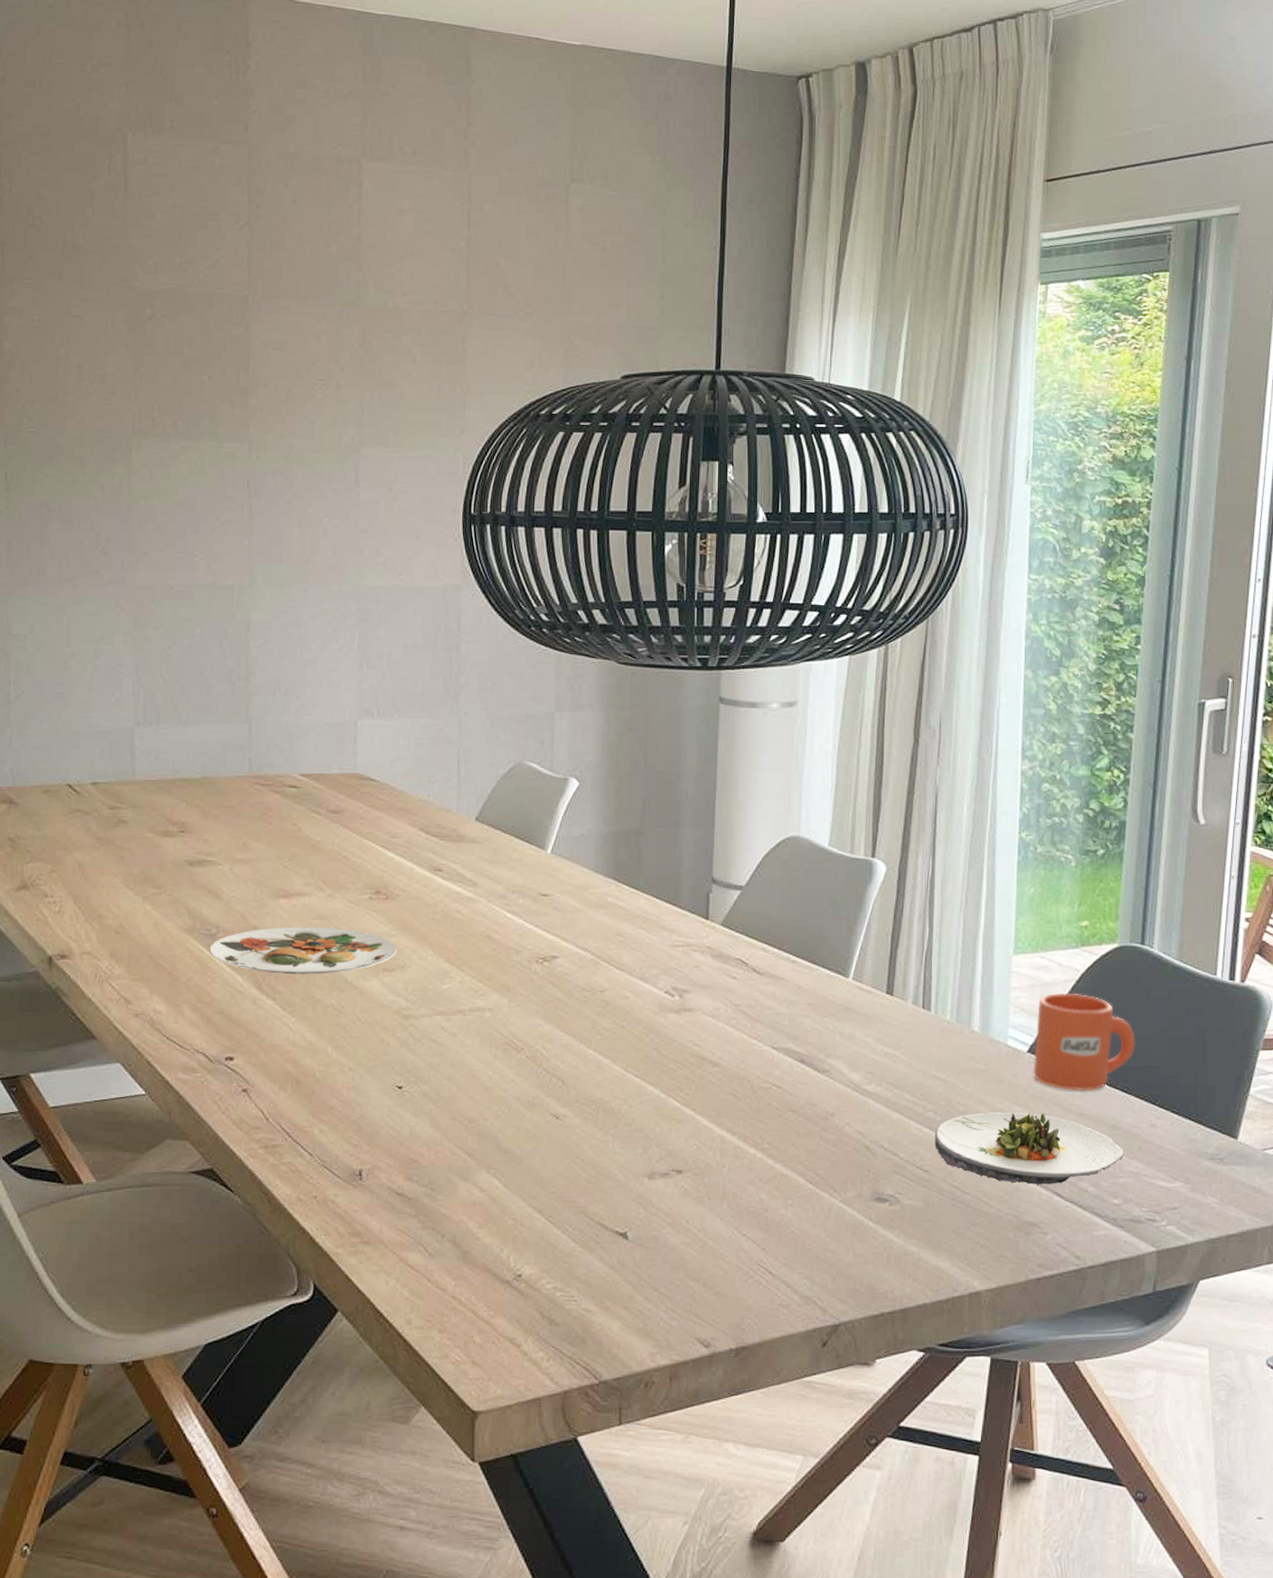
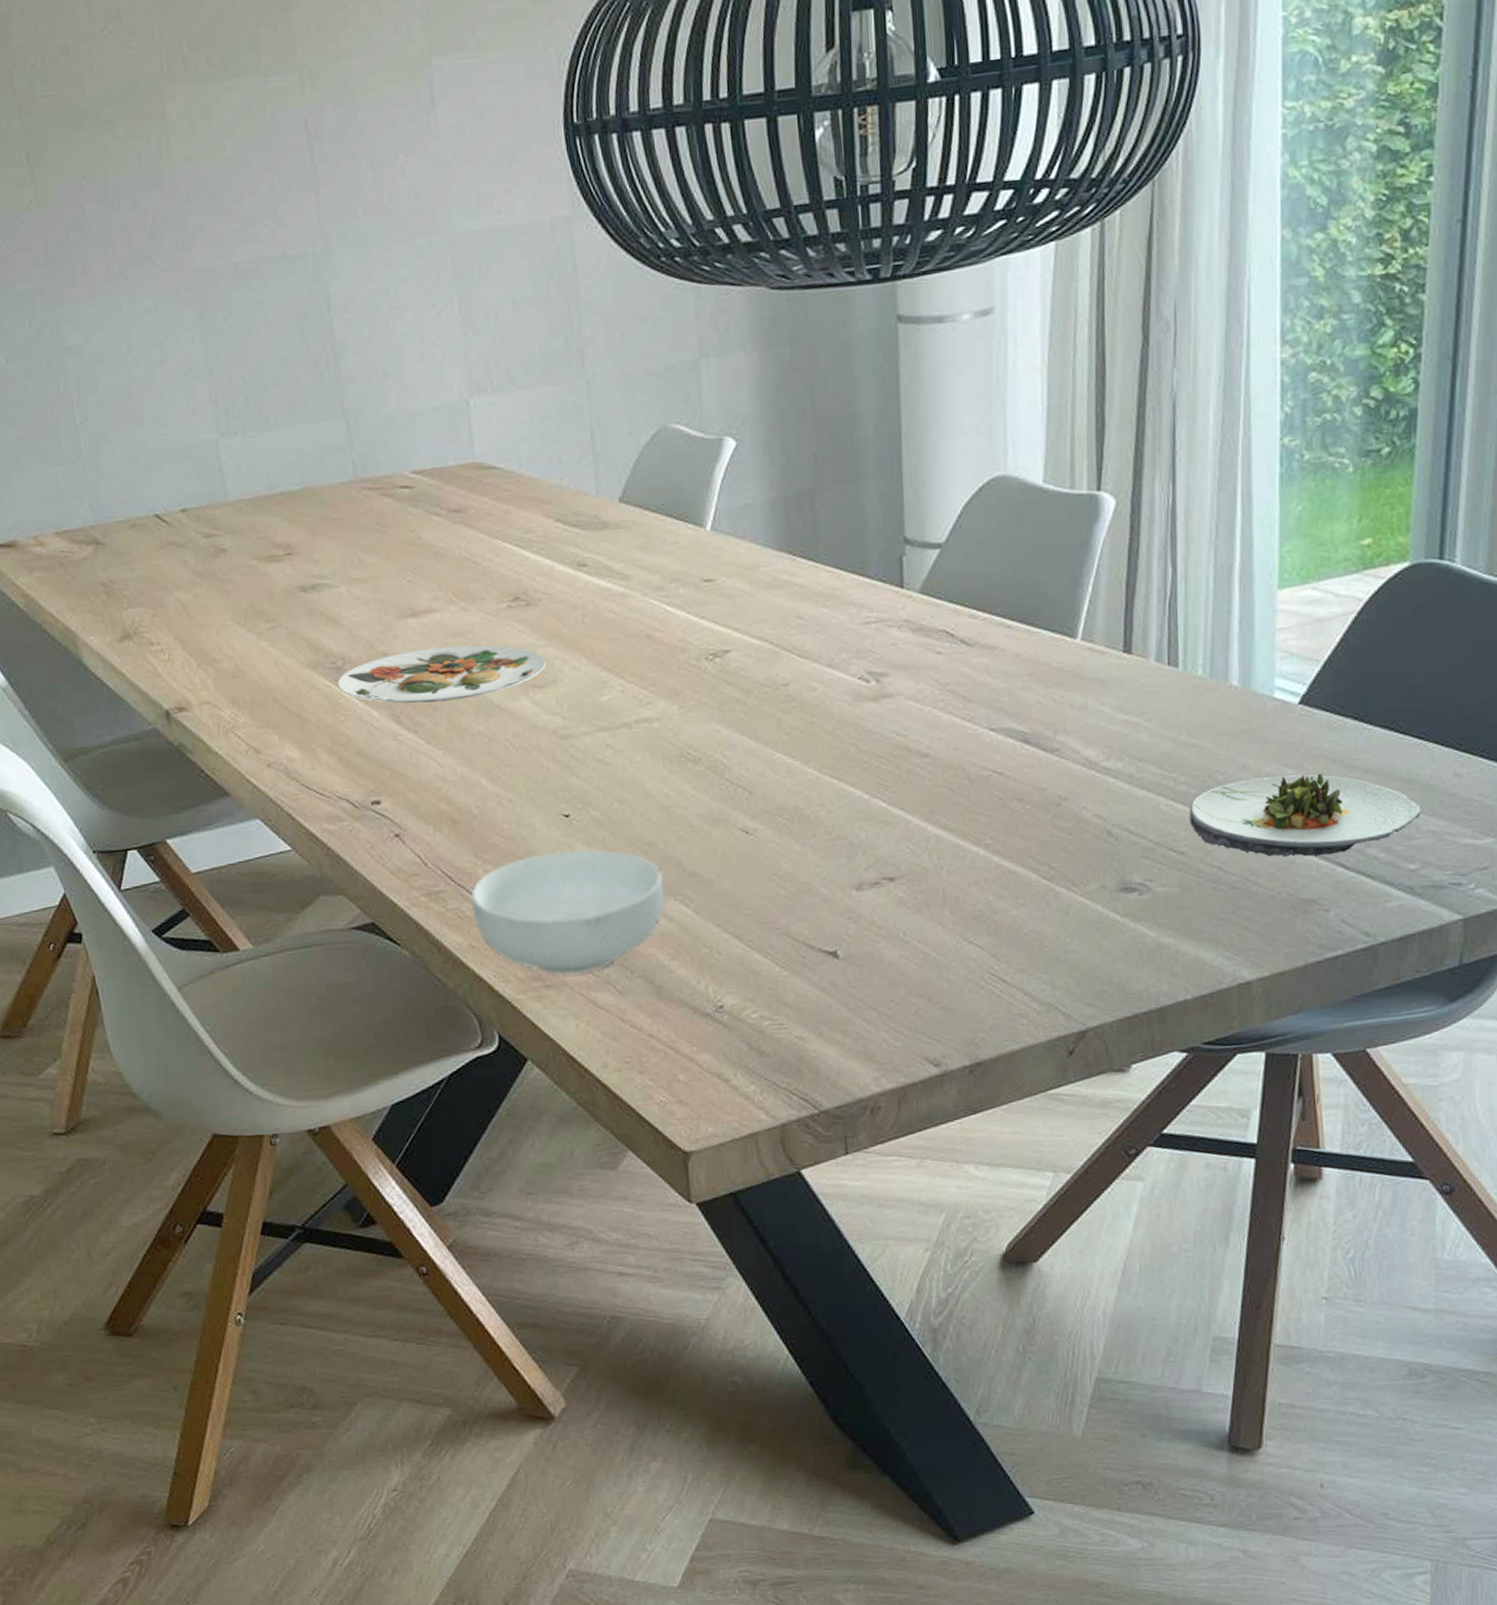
cereal bowl: none [304,1119,480,1233] -> present [471,849,665,975]
mug: present [1033,992,1135,1092] -> none [1306,627,1434,744]

